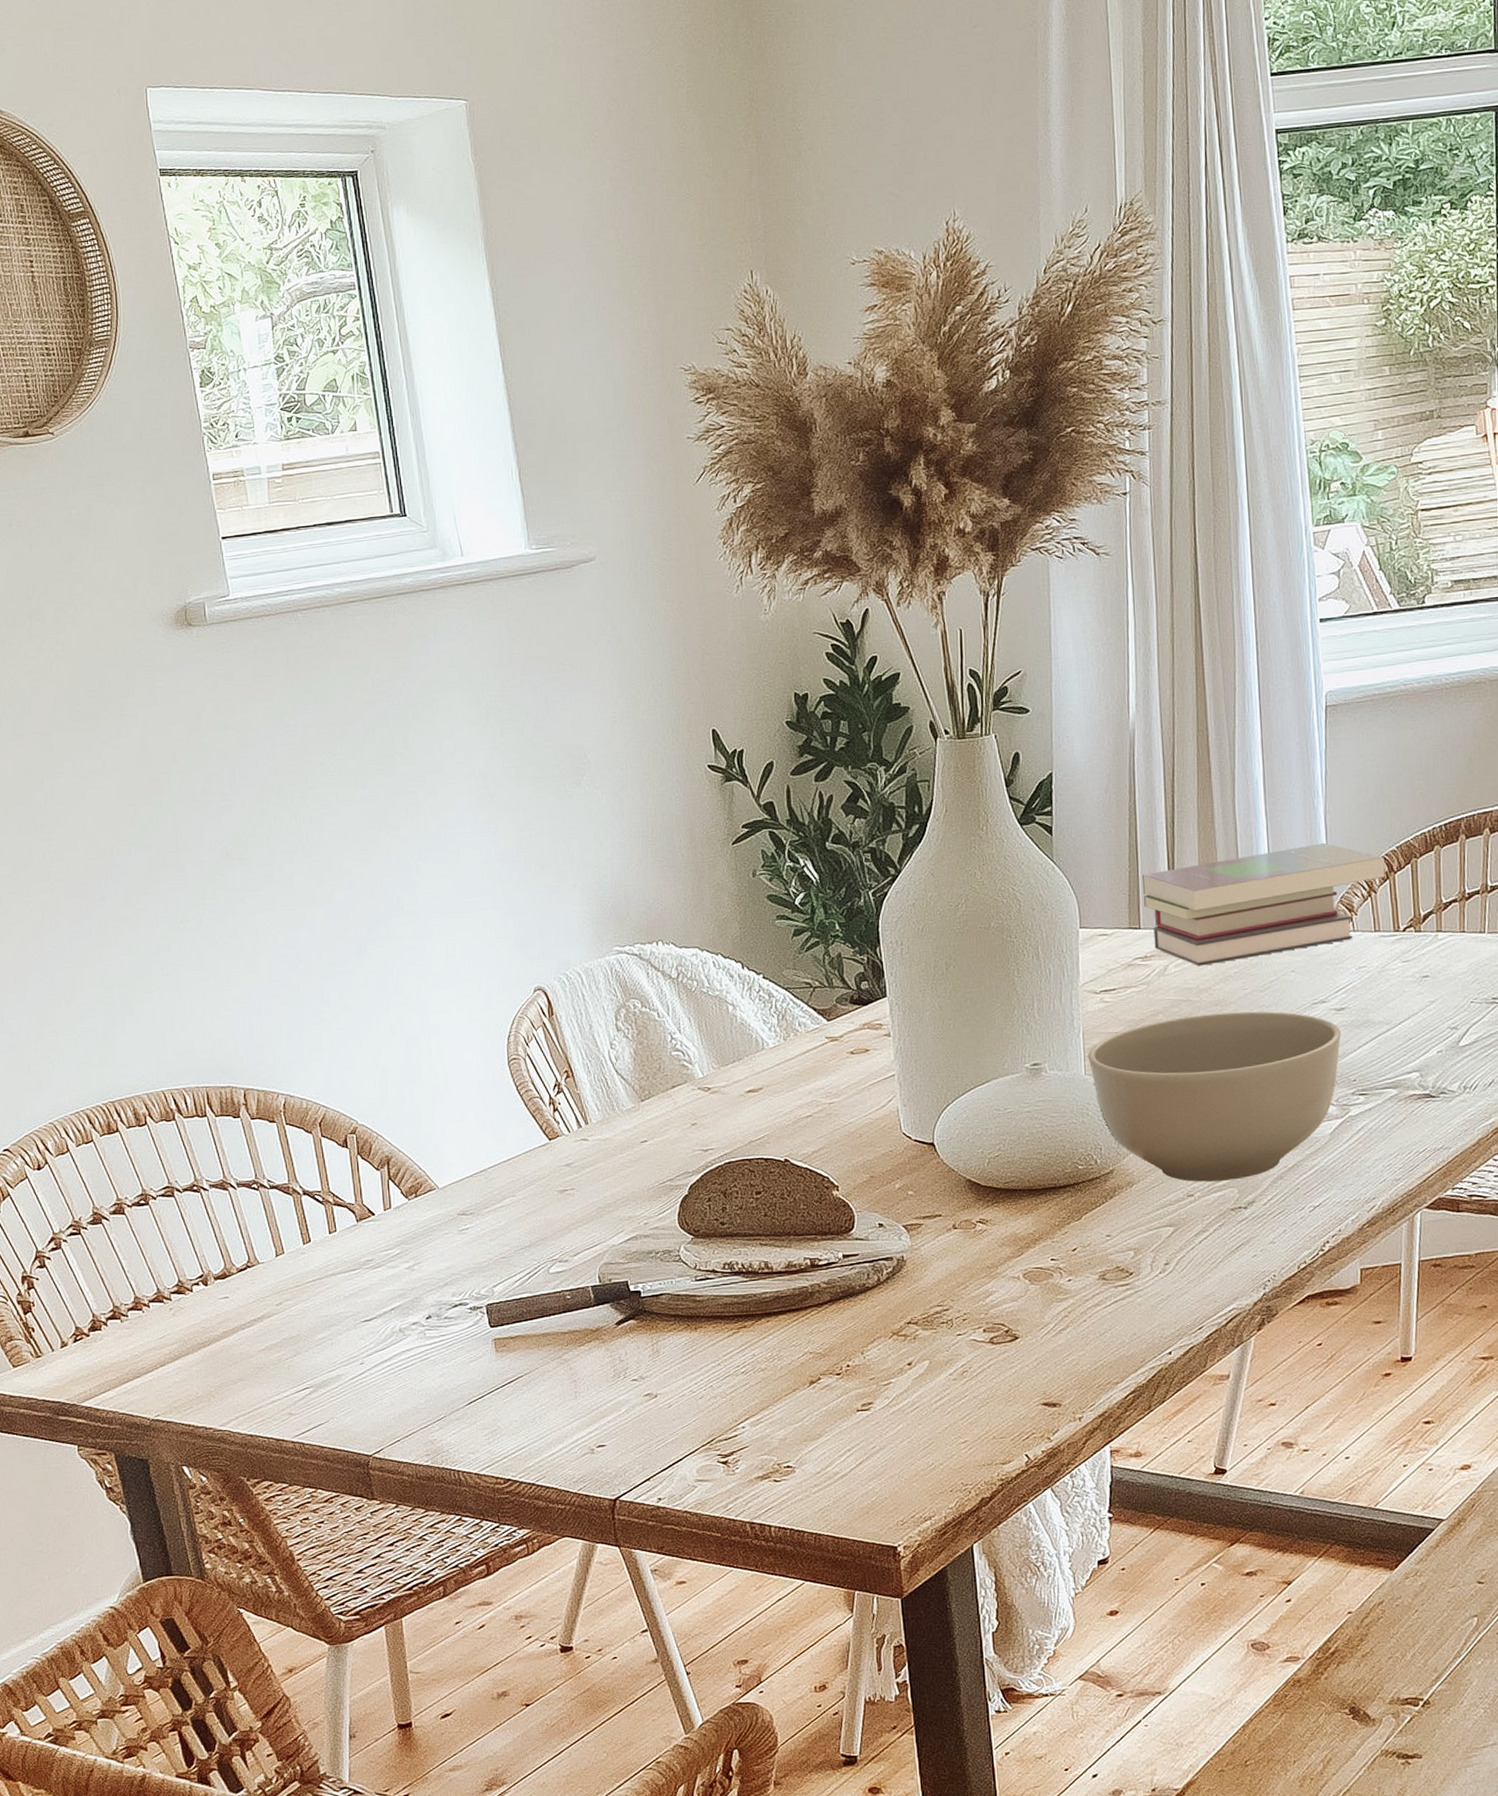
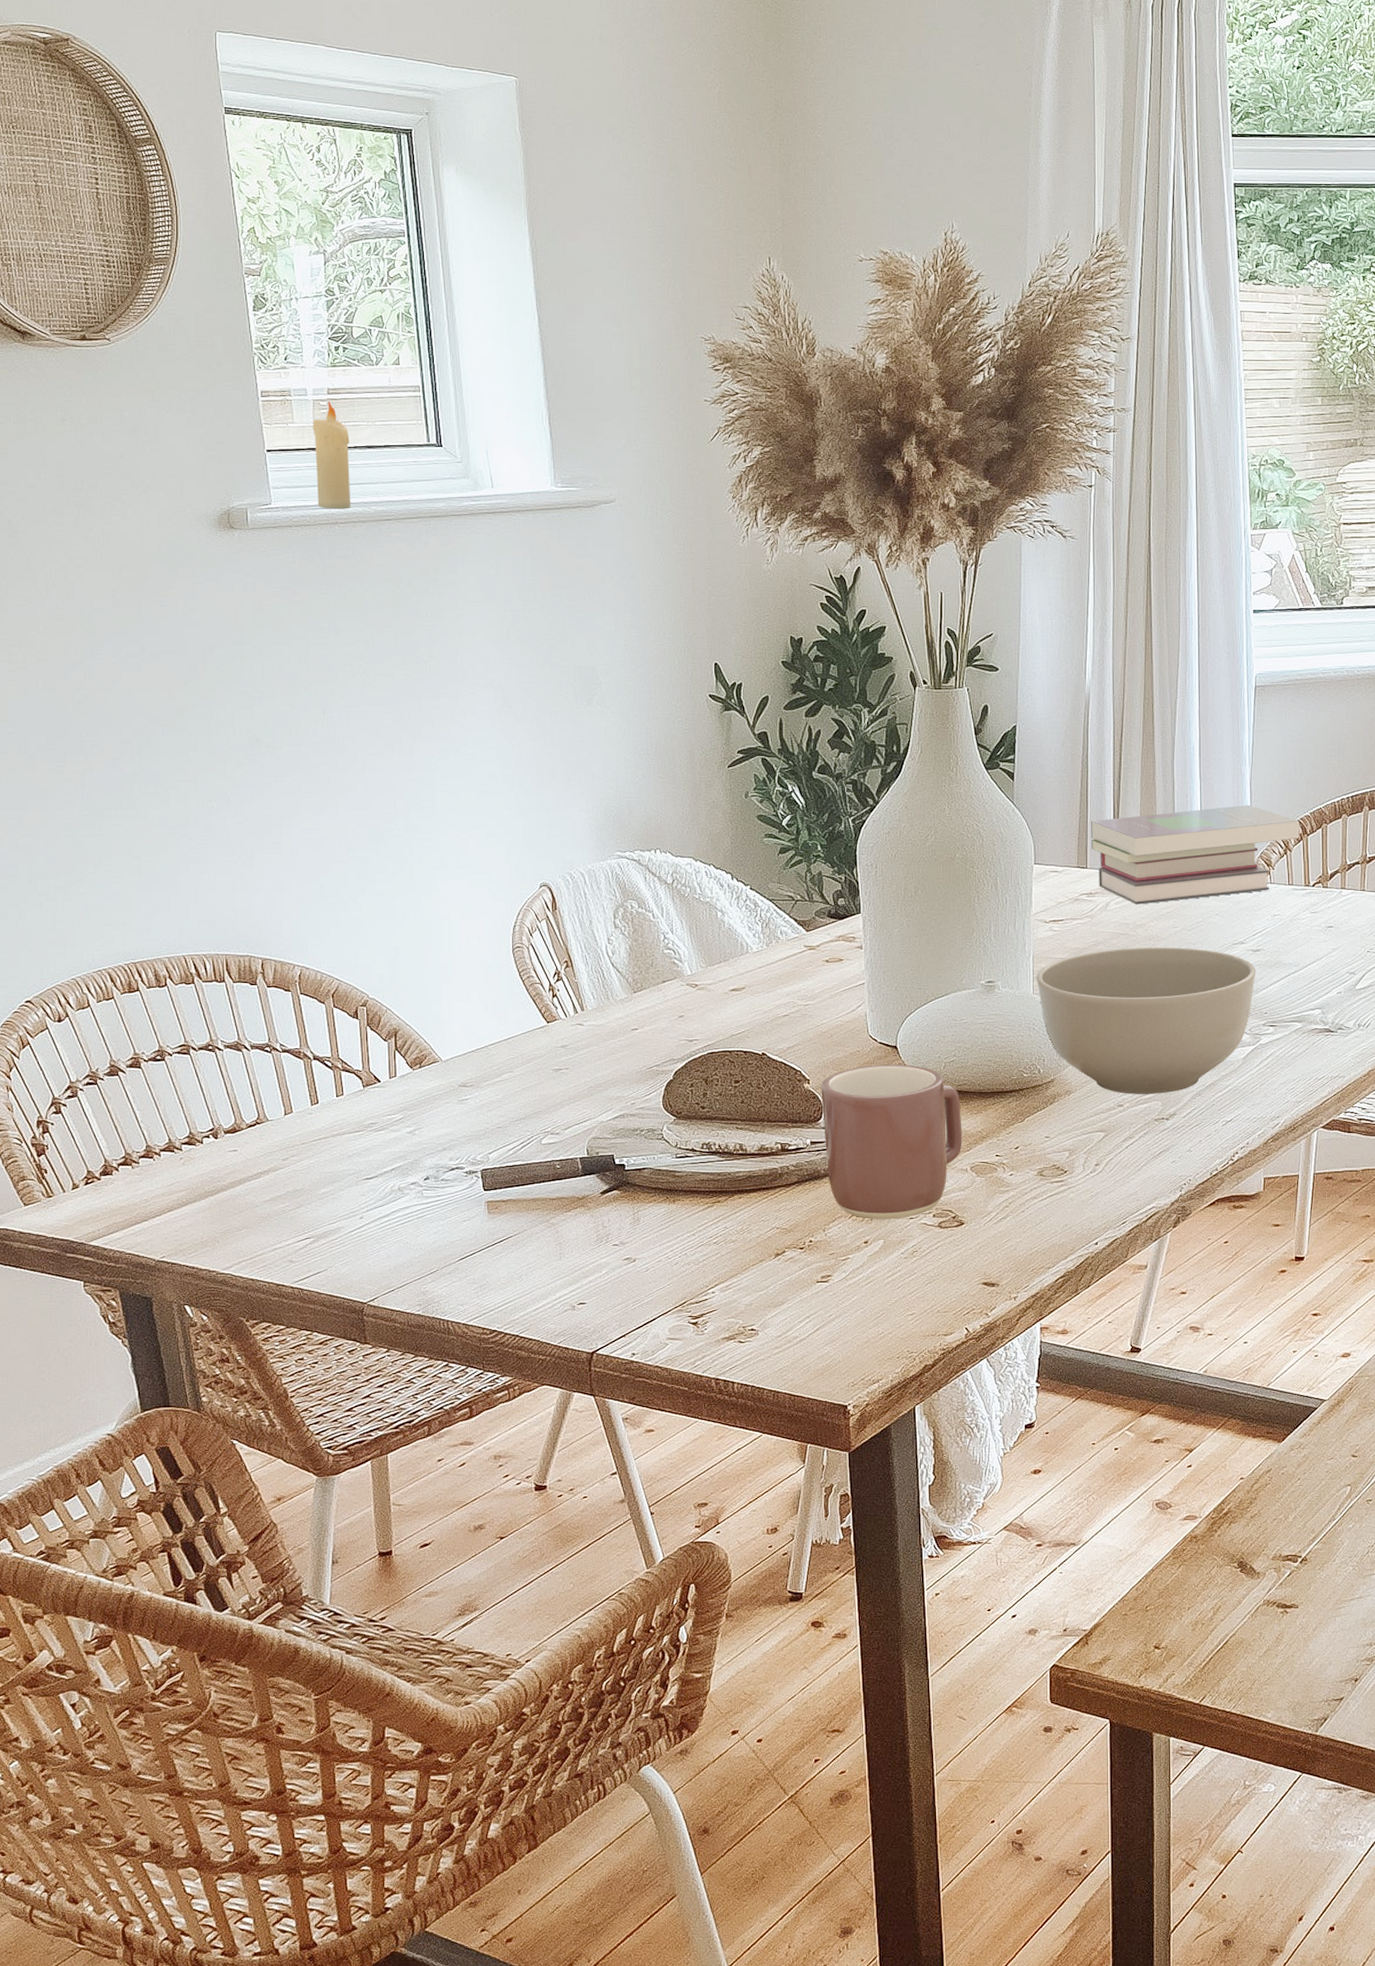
candle: none [268,478,313,596] -> present [312,401,351,509]
mug: none [851,1163,1013,1338] -> present [821,1064,962,1220]

